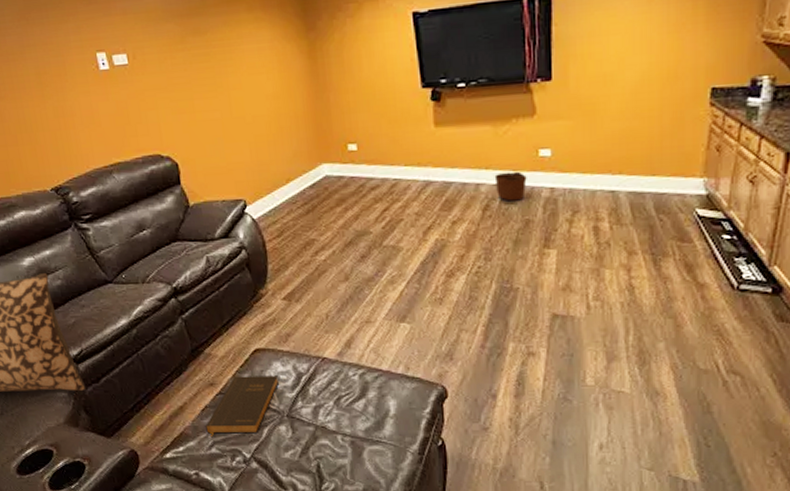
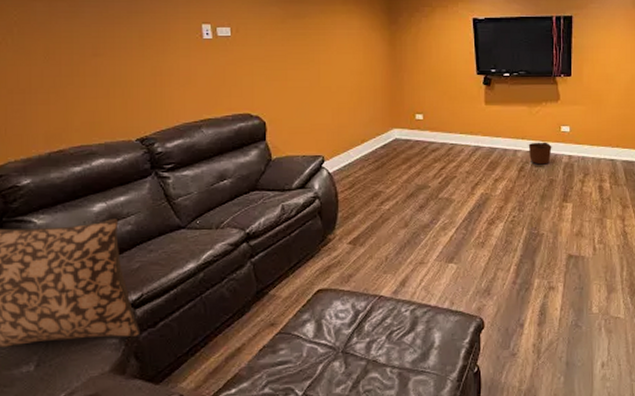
book: present [205,375,279,436] -> none [261,314,337,376]

